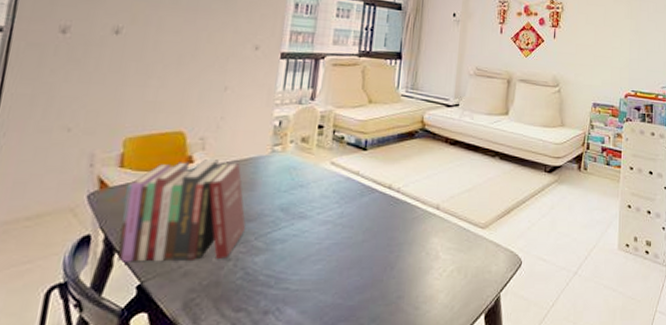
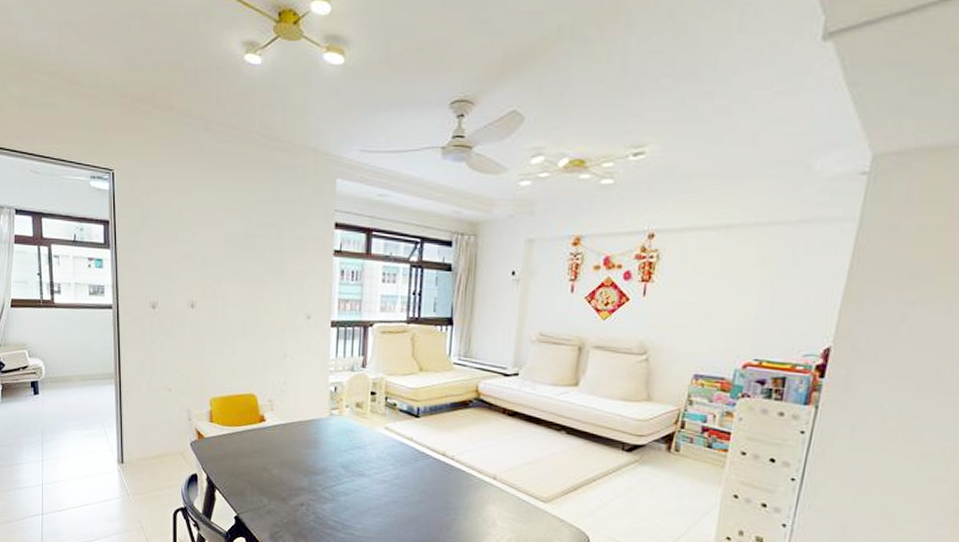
books: present [117,159,246,262] -> none [217,419,314,503]

